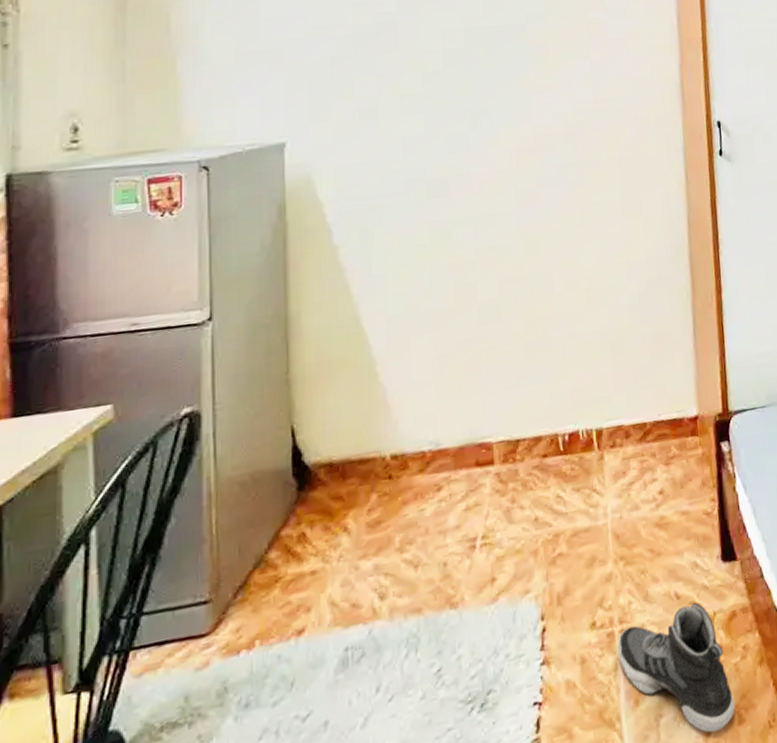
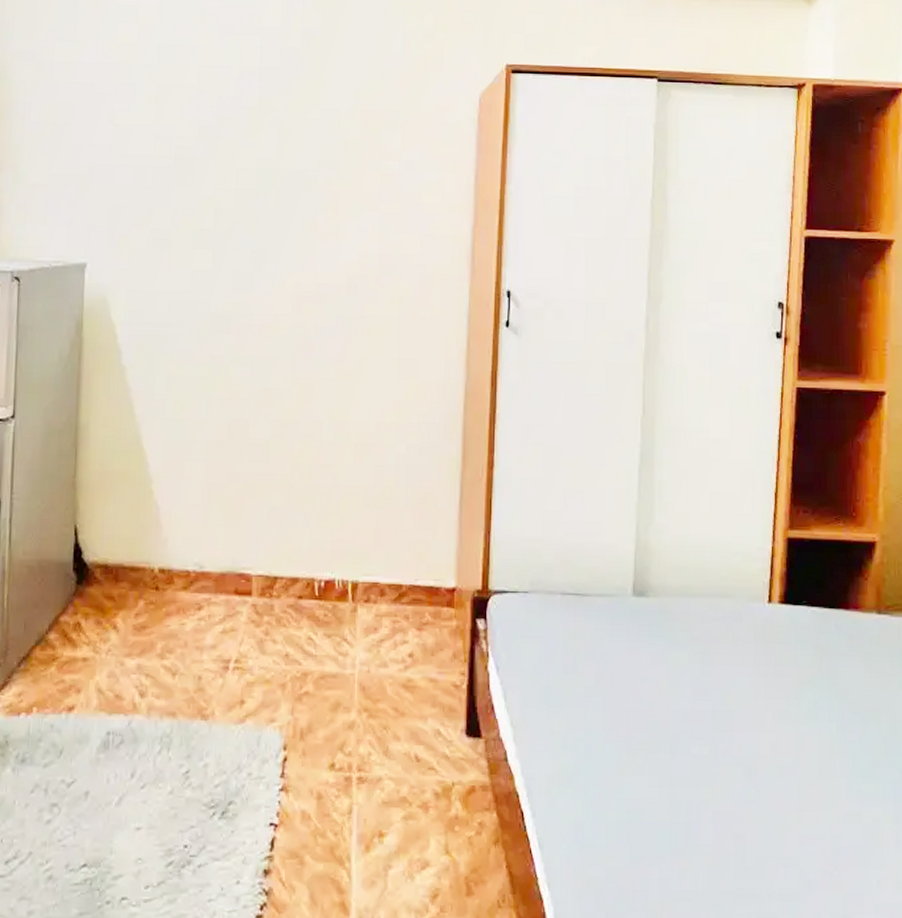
sneaker: present [617,601,735,733] -> none [353,768,465,897]

